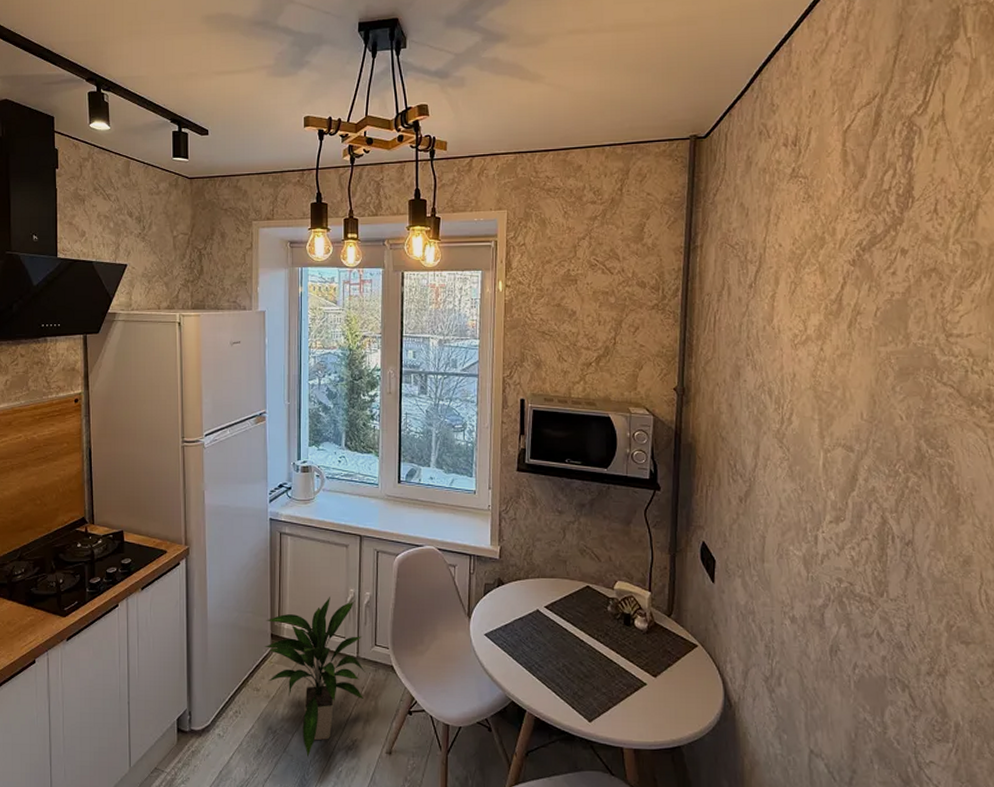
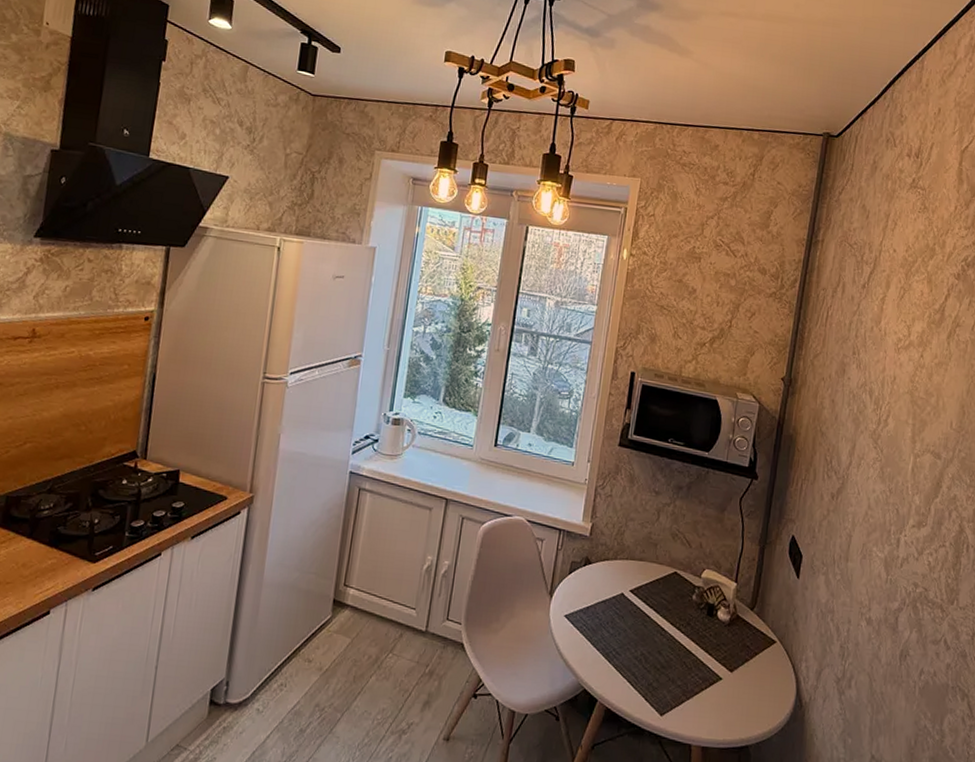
indoor plant: present [264,597,365,757] -> none [323,563,435,740]

